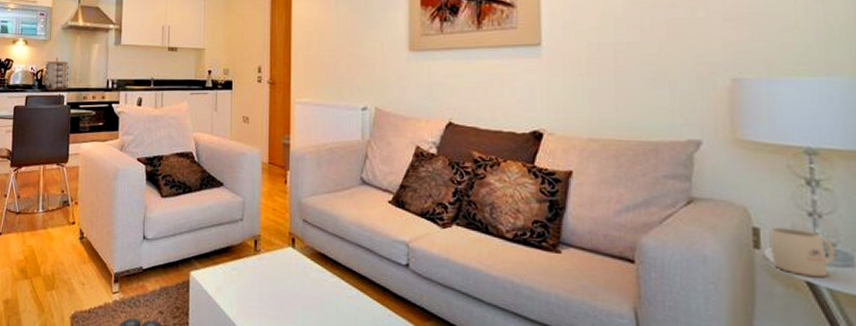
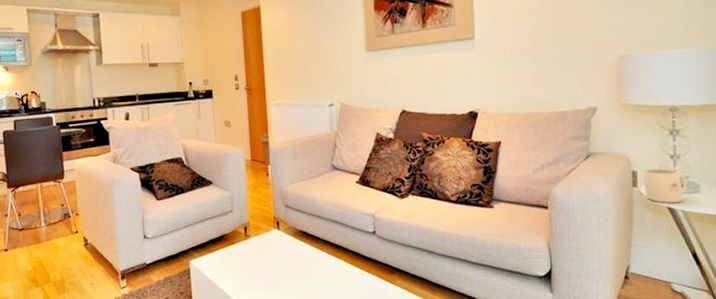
spice rack: present [44,57,70,91] -> none [29,80,56,114]

